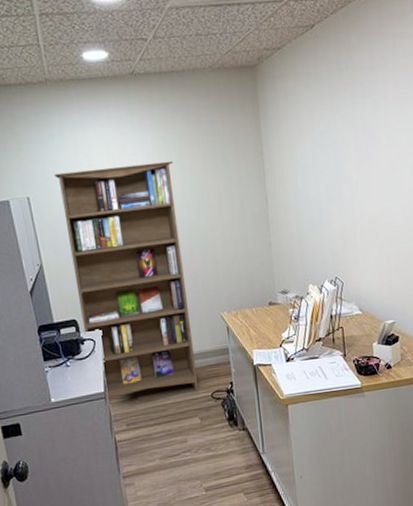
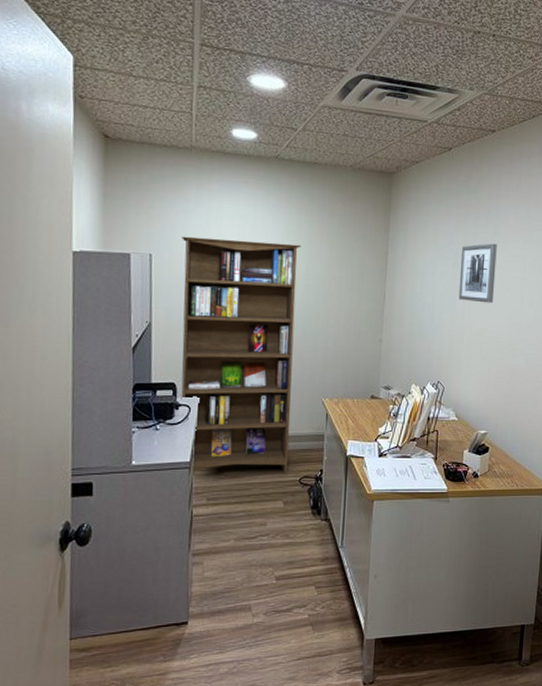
wall art: none [341,121,383,189] -> present [458,243,497,304]

